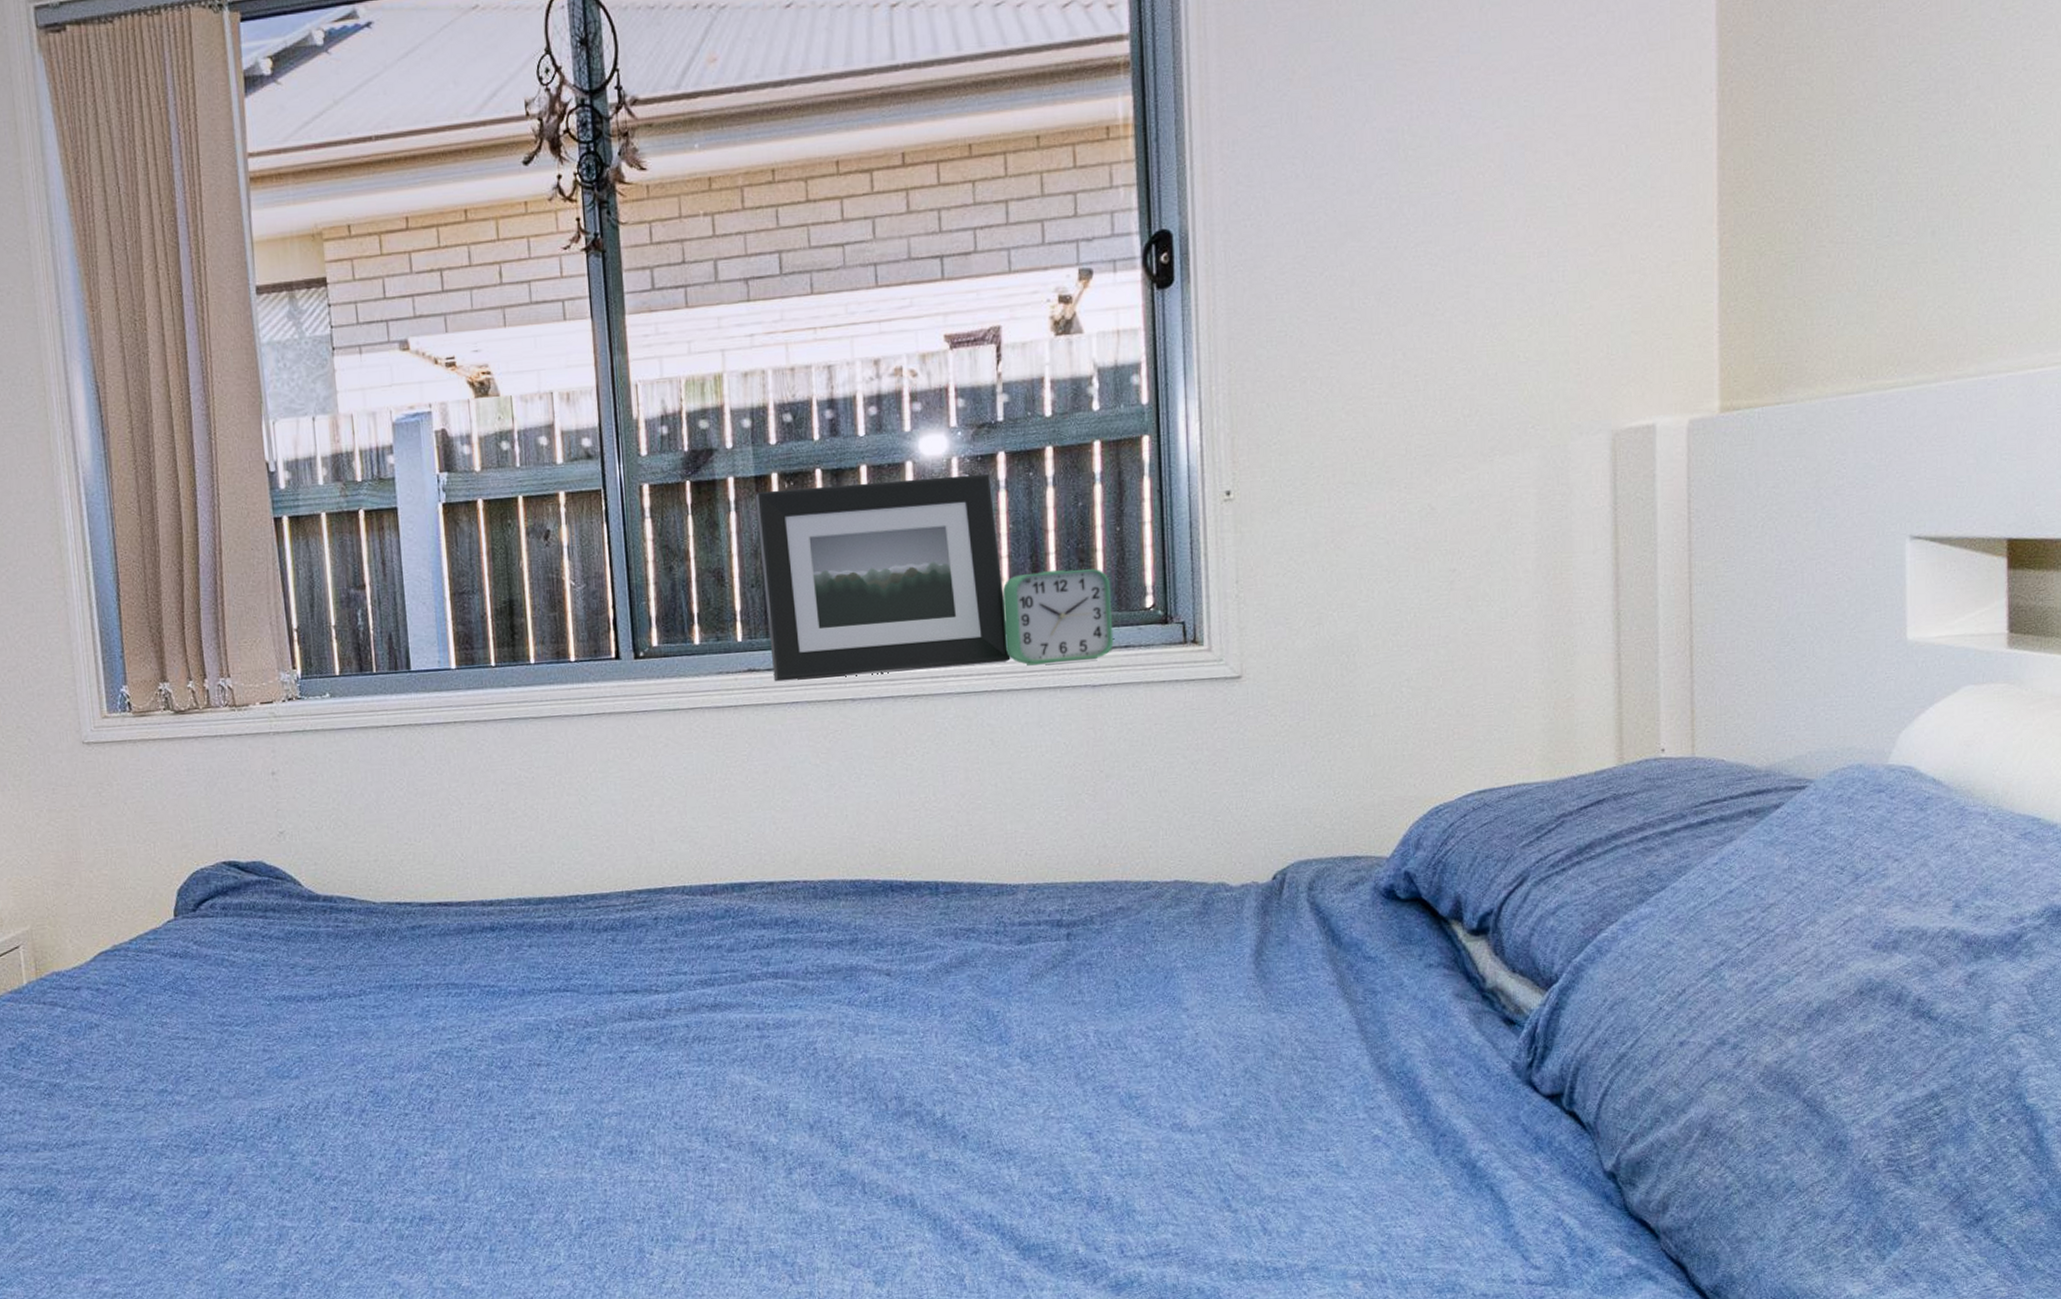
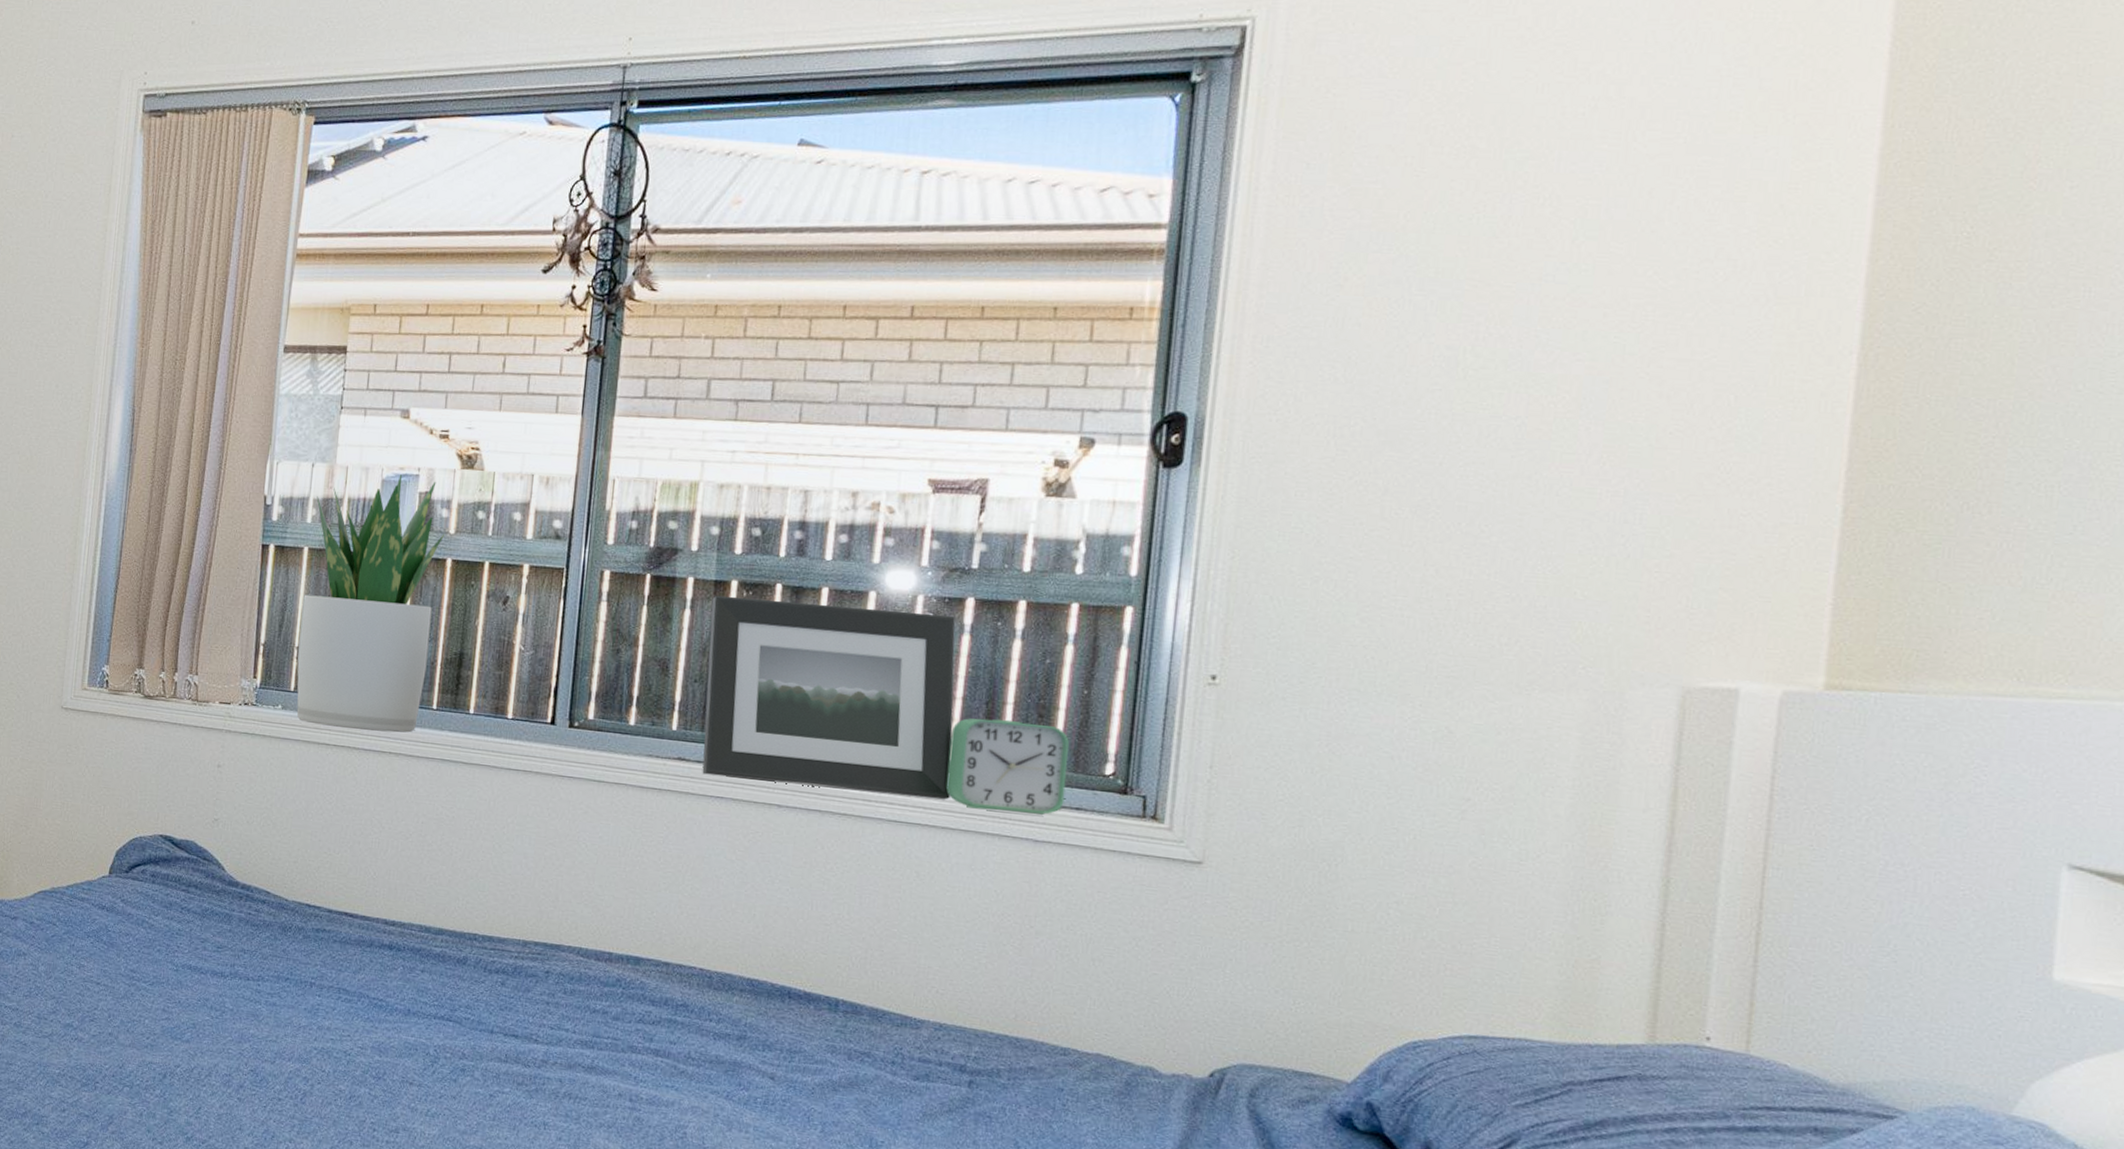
planter: none [324,414,478,707] -> present [296,474,444,733]

